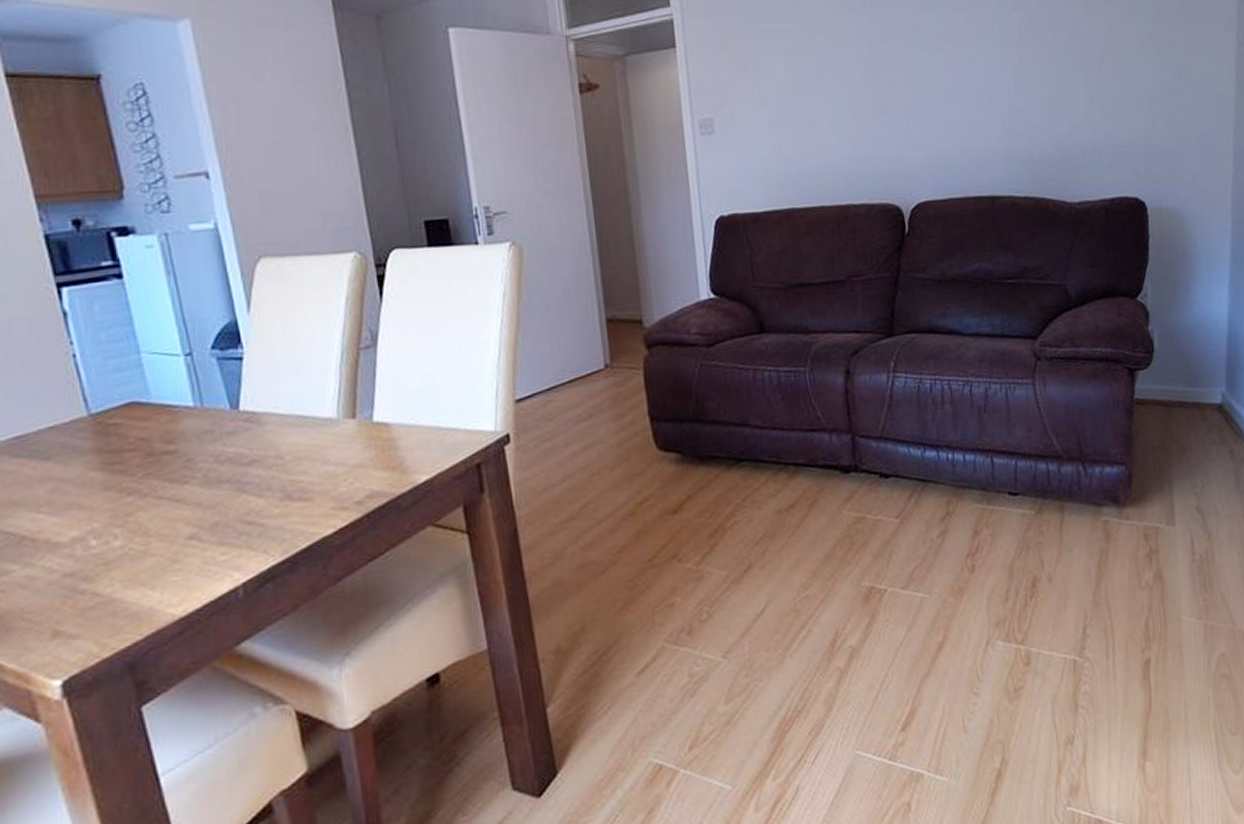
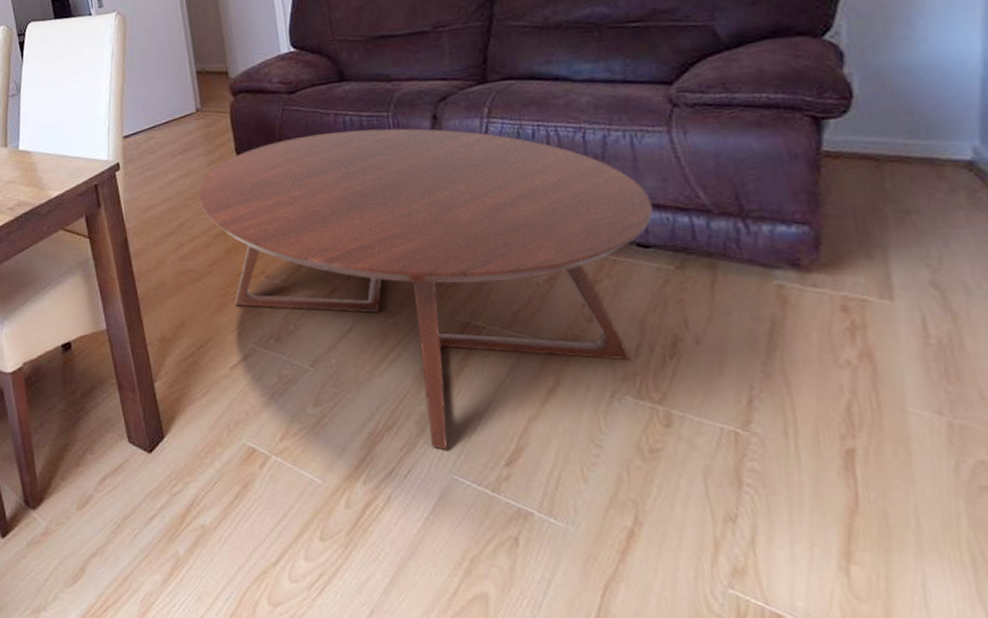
coffee table: none [605,384,1021,726] -> present [198,128,653,450]

